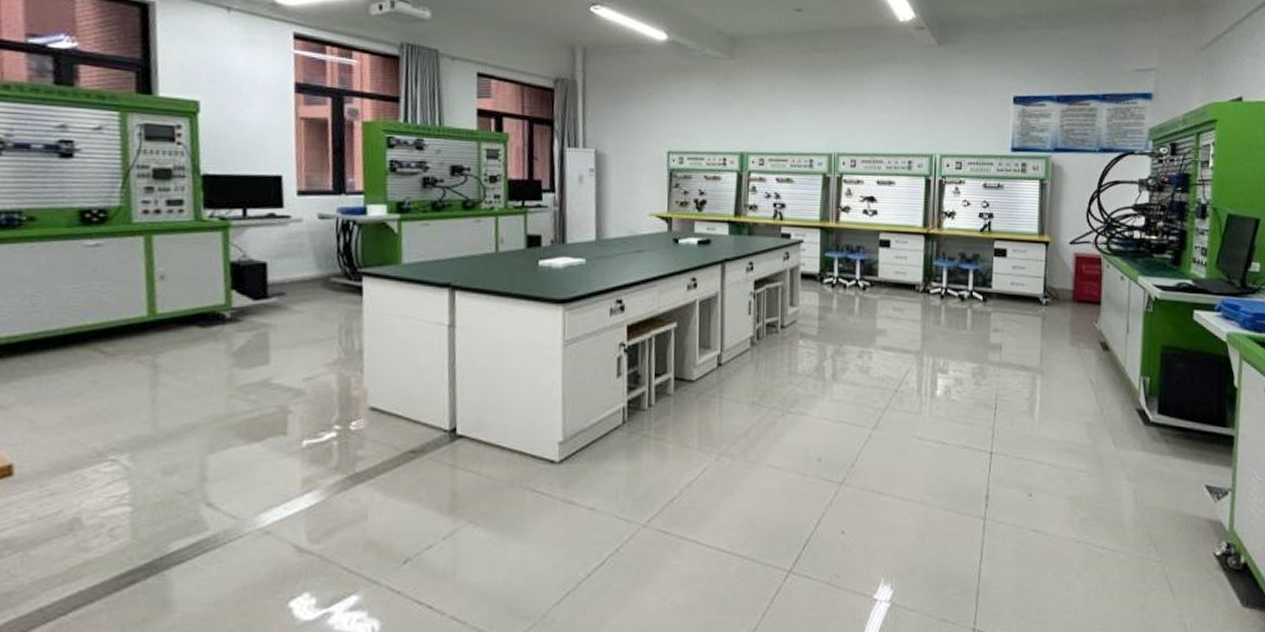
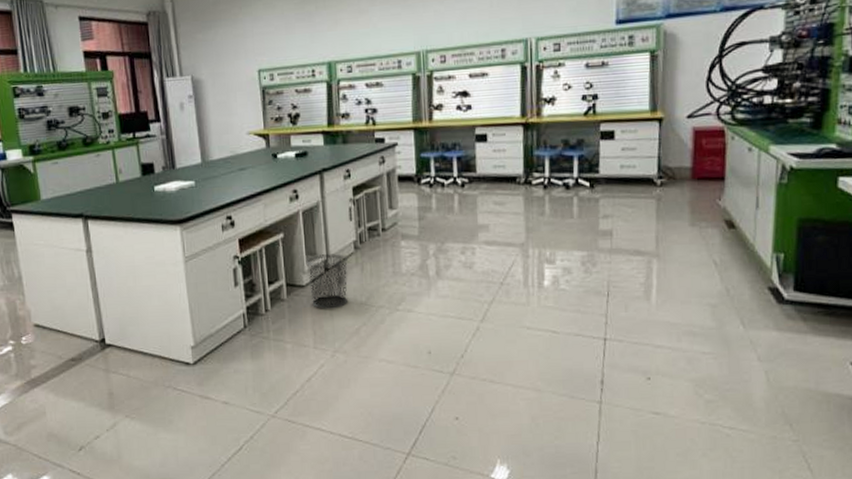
waste bin: none [698,347,744,407] -> present [306,253,349,309]

